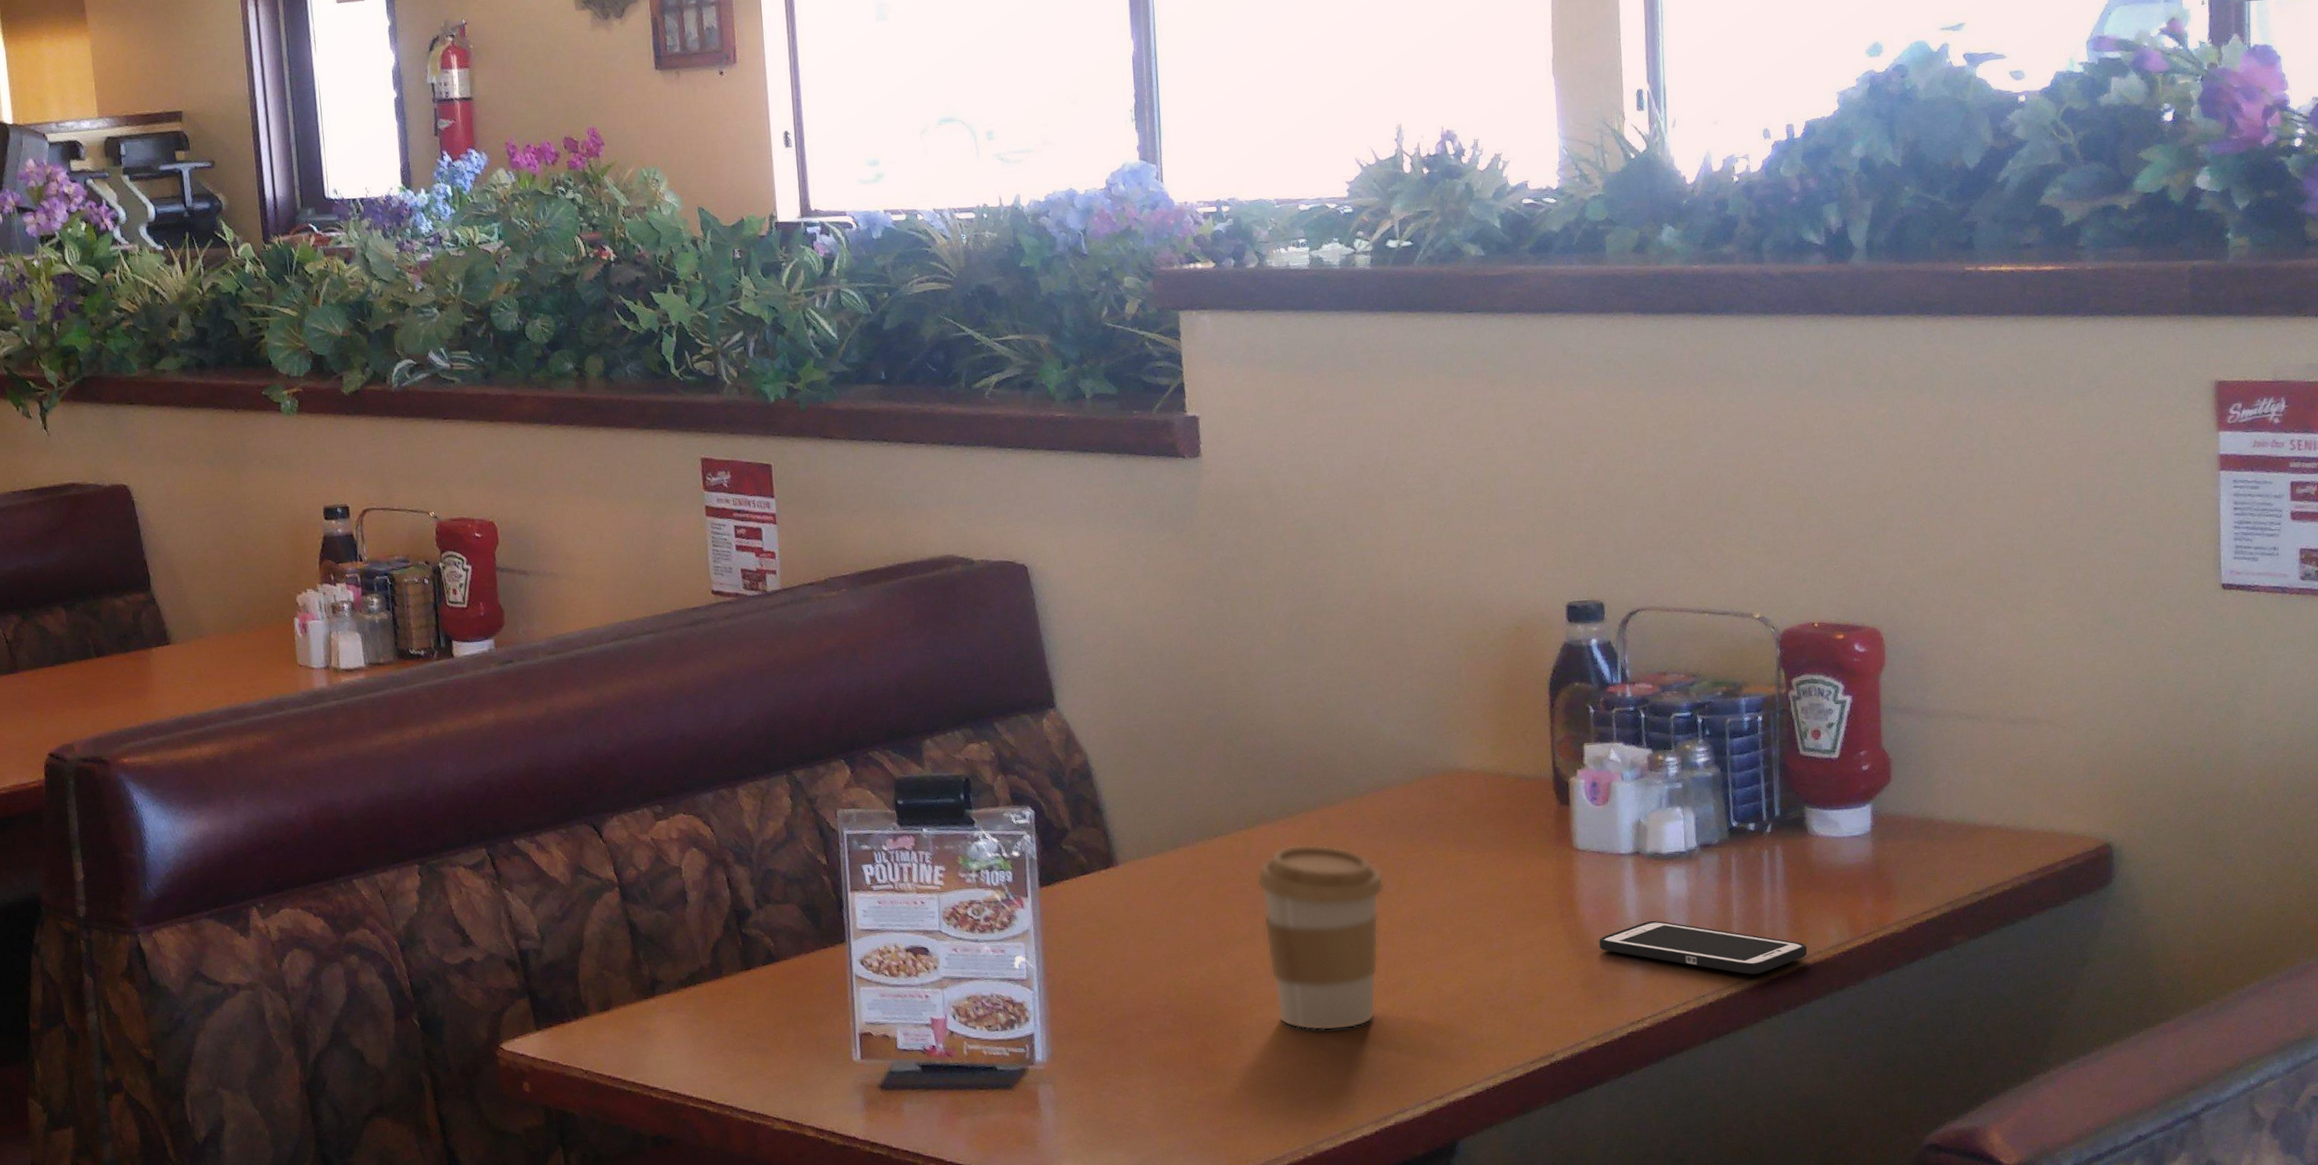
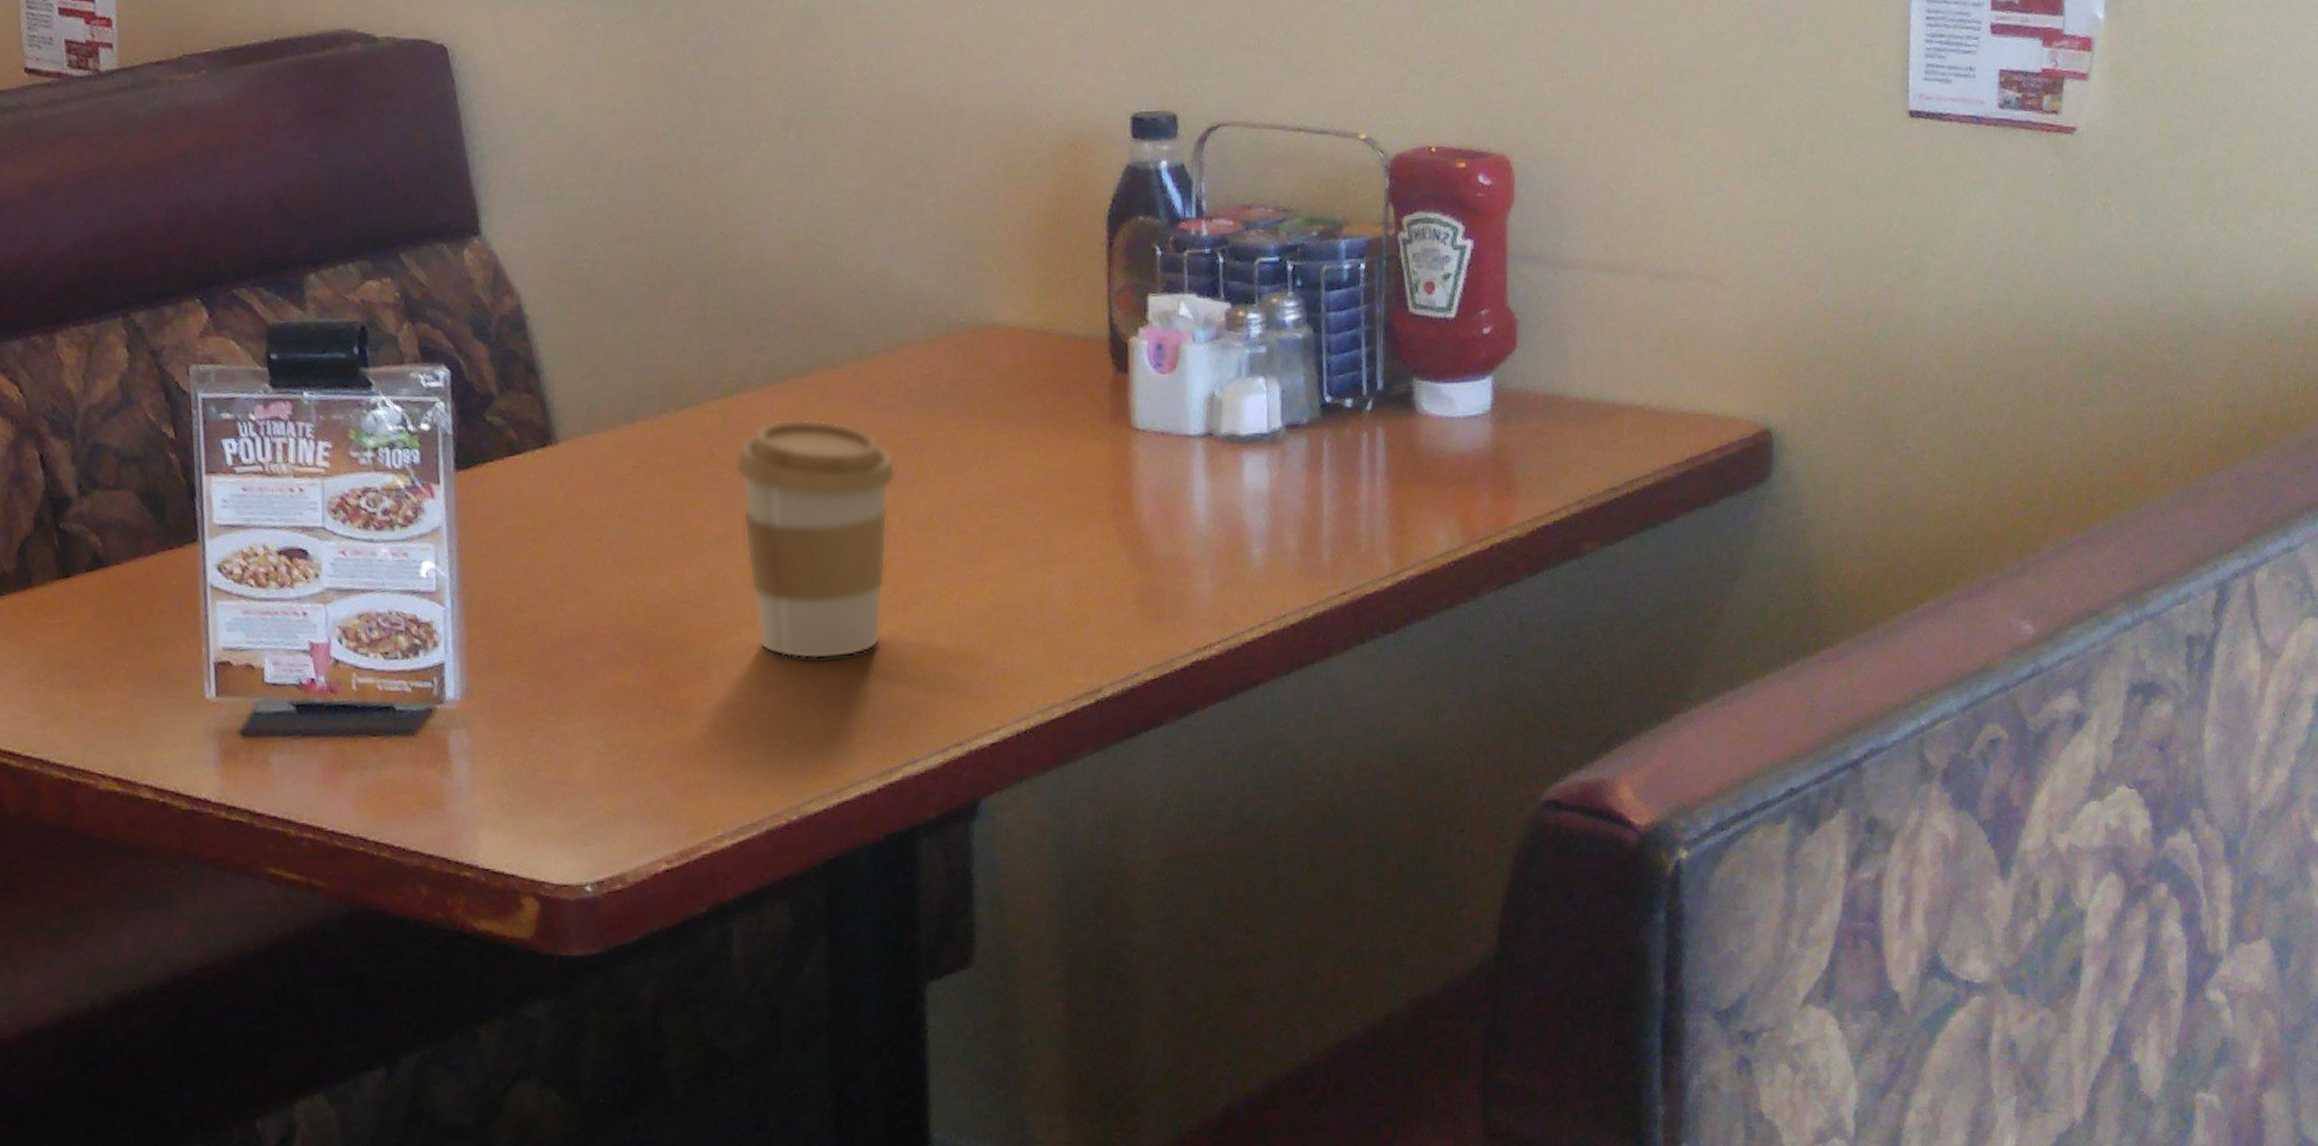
cell phone: present [1599,920,1807,975] -> none [1160,520,1410,589]

